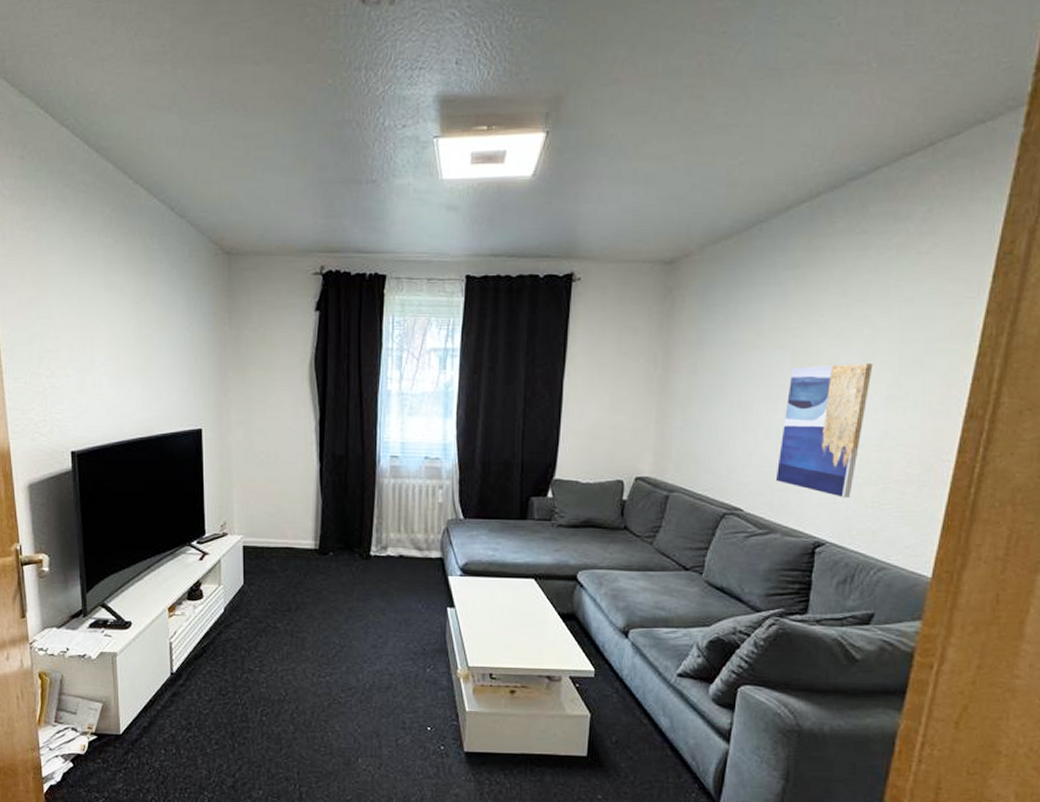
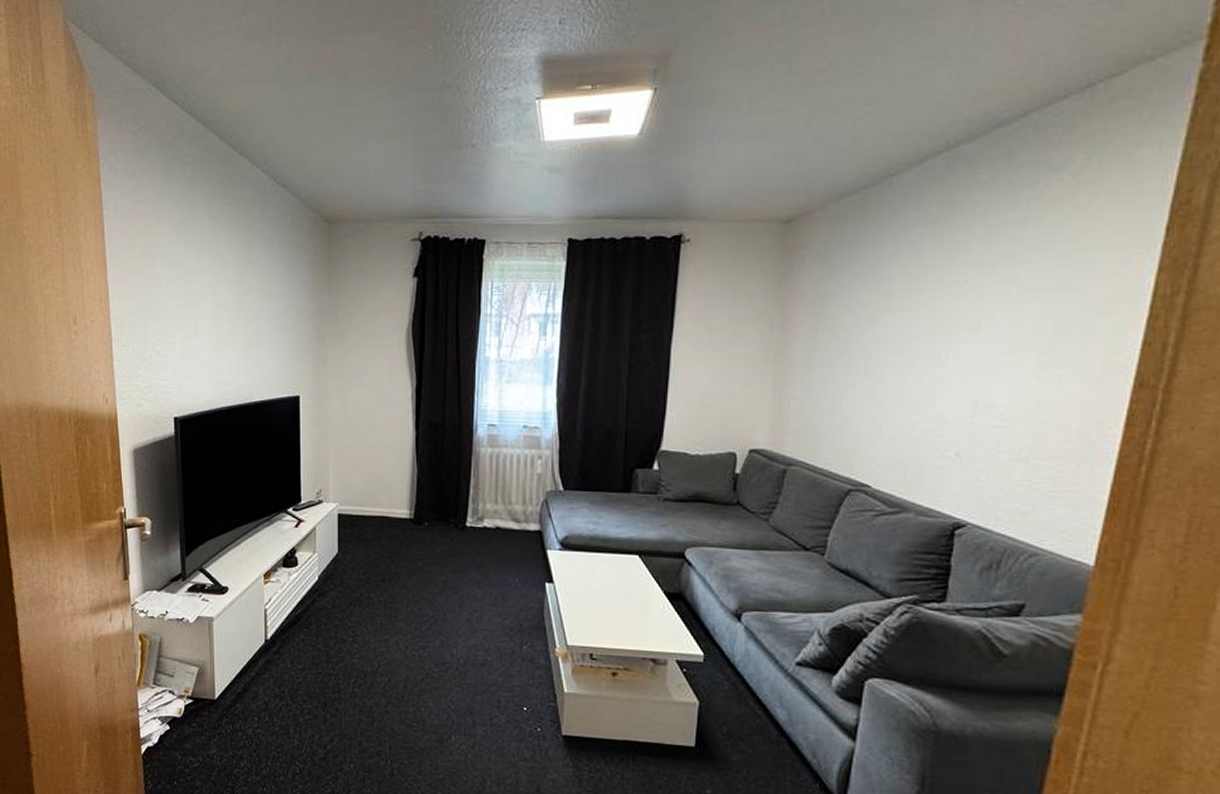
wall art: present [775,363,873,498] -> none [908,327,1022,475]

